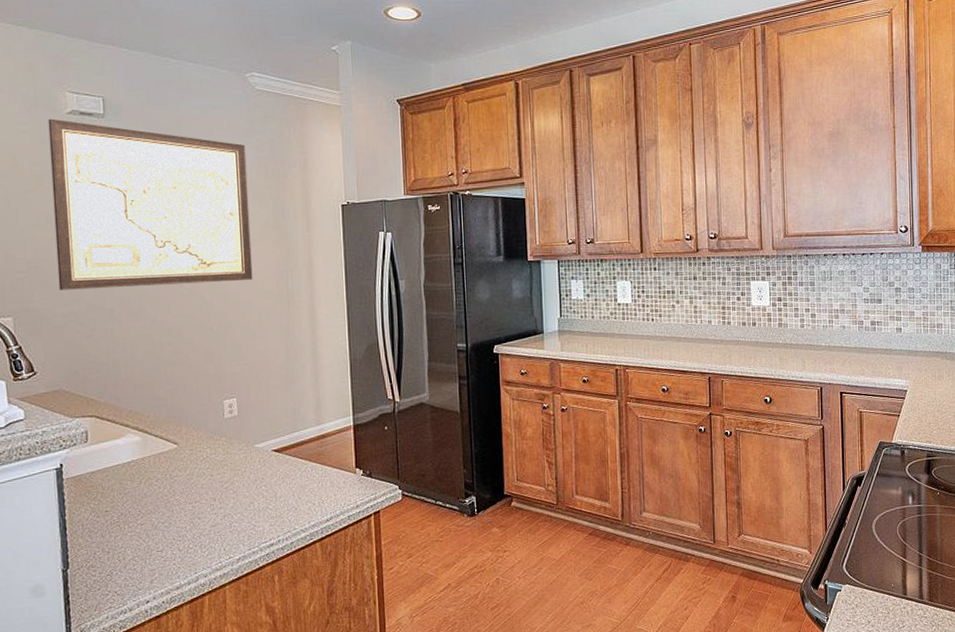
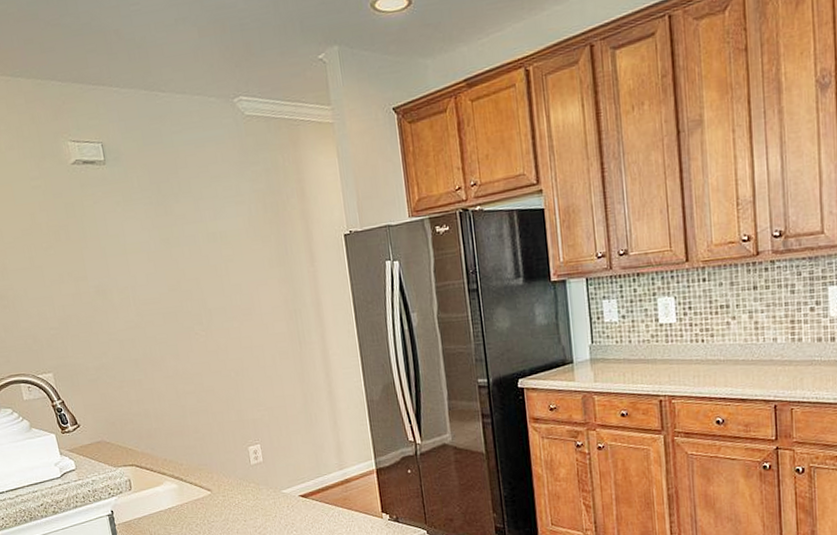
wall art: present [48,118,253,290] -> none [56,171,264,345]

